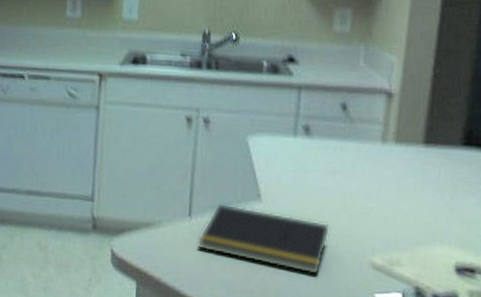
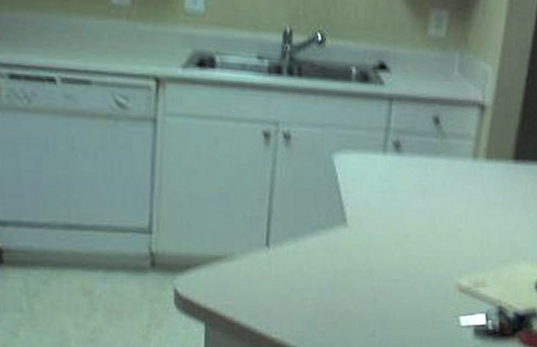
notepad: present [197,202,331,275] -> none [275,229,419,302]

